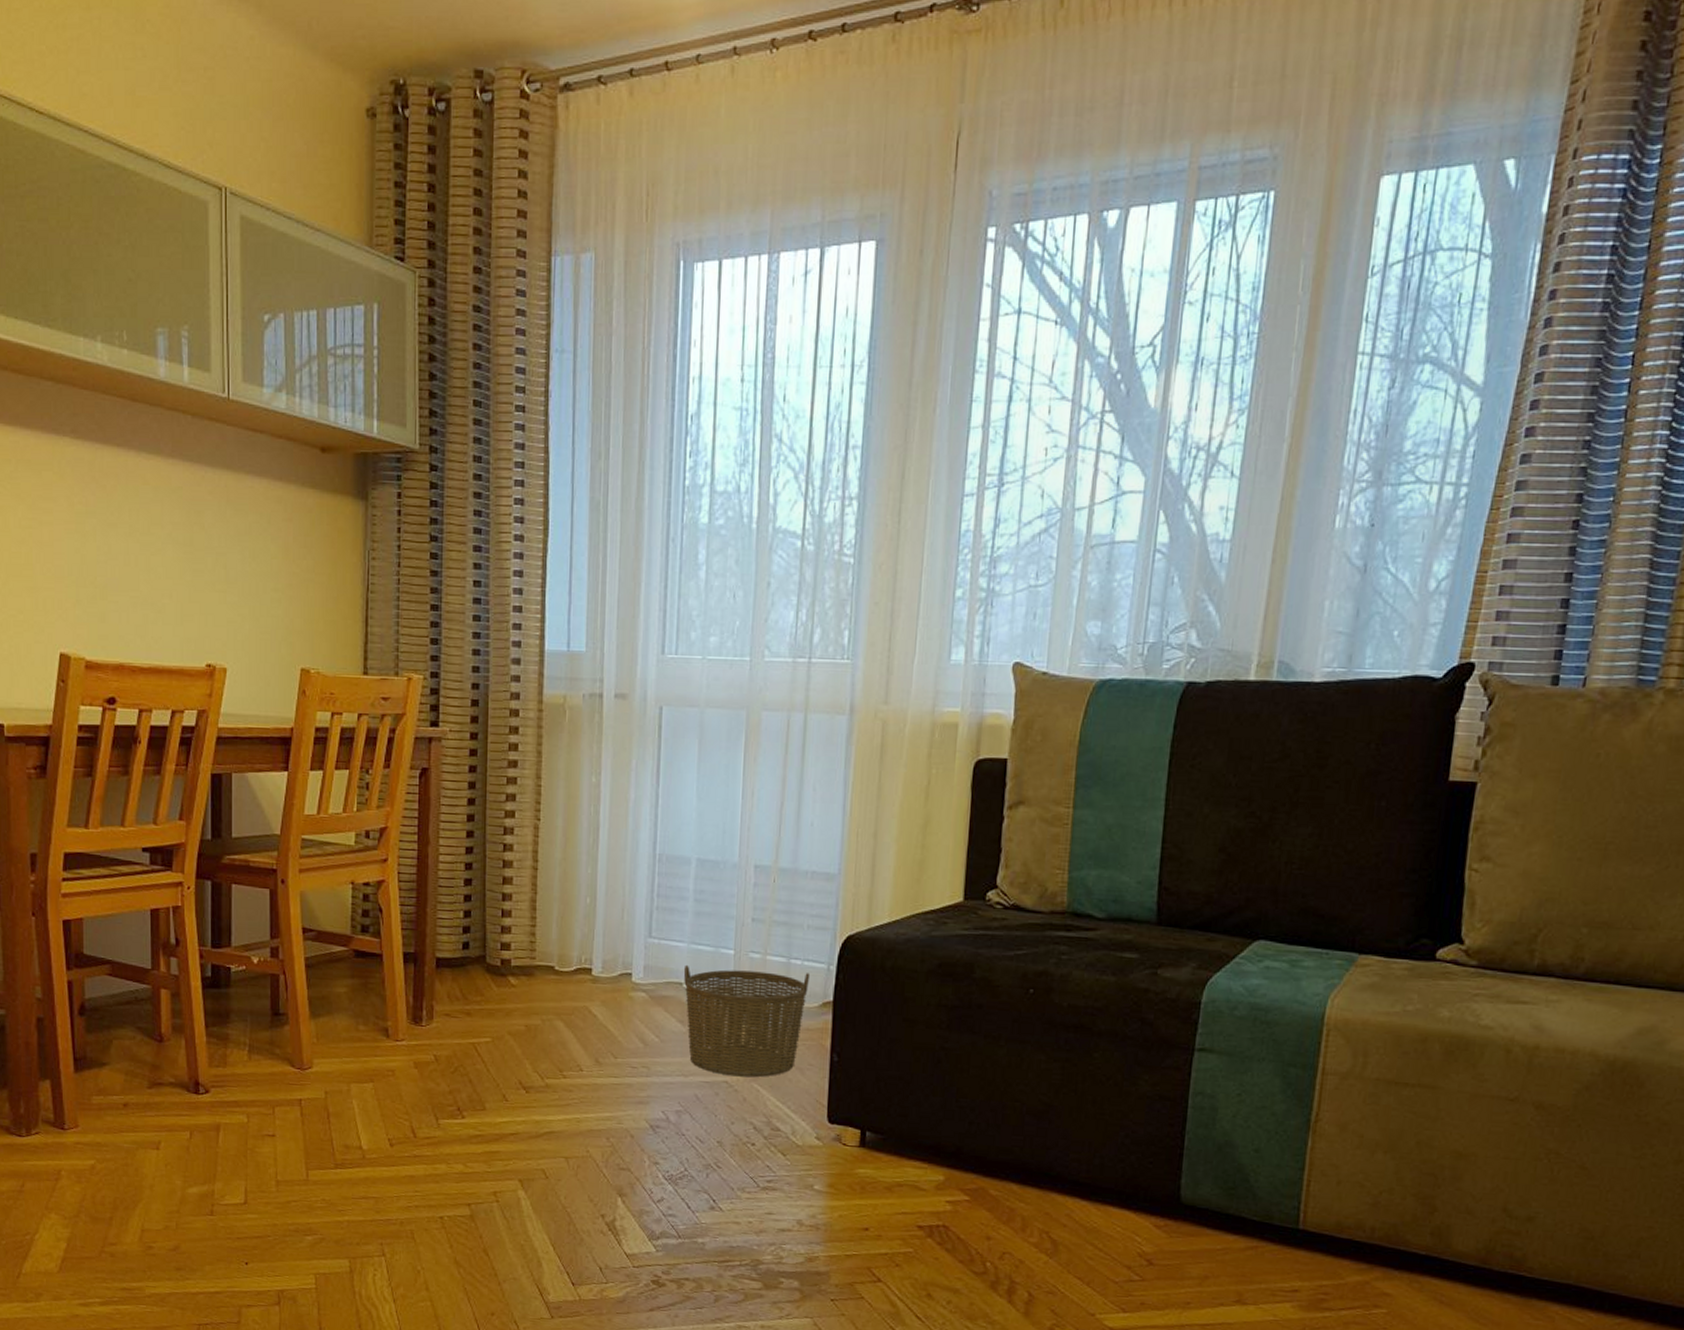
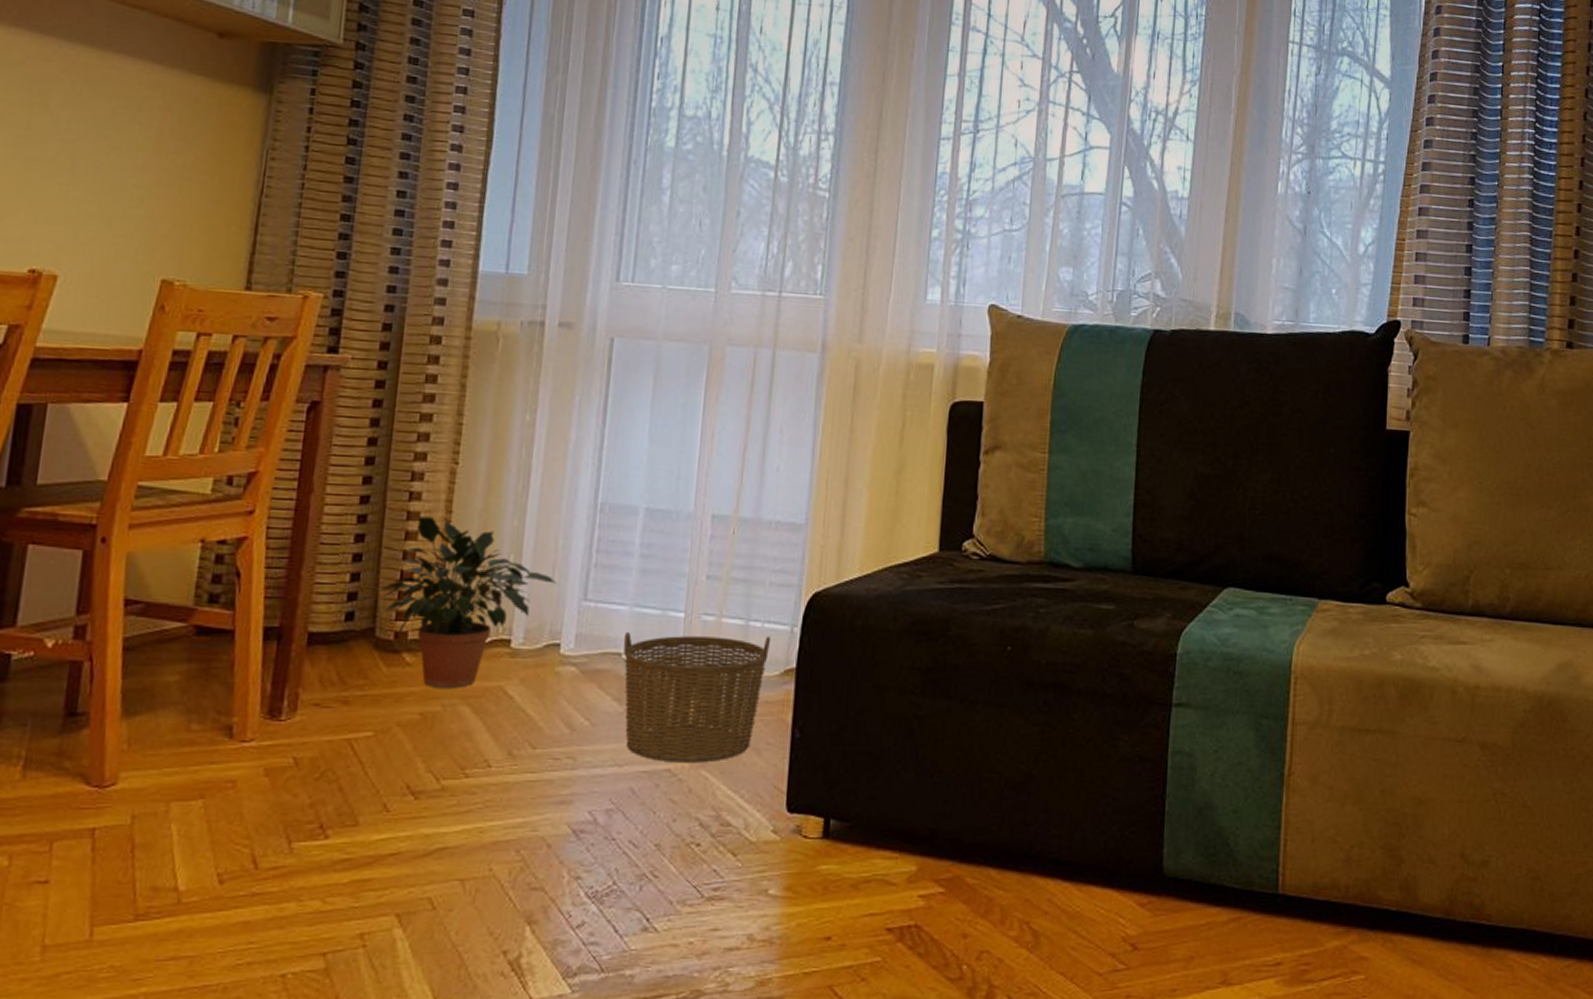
potted plant: none [483,864,626,1007] -> present [375,516,557,688]

